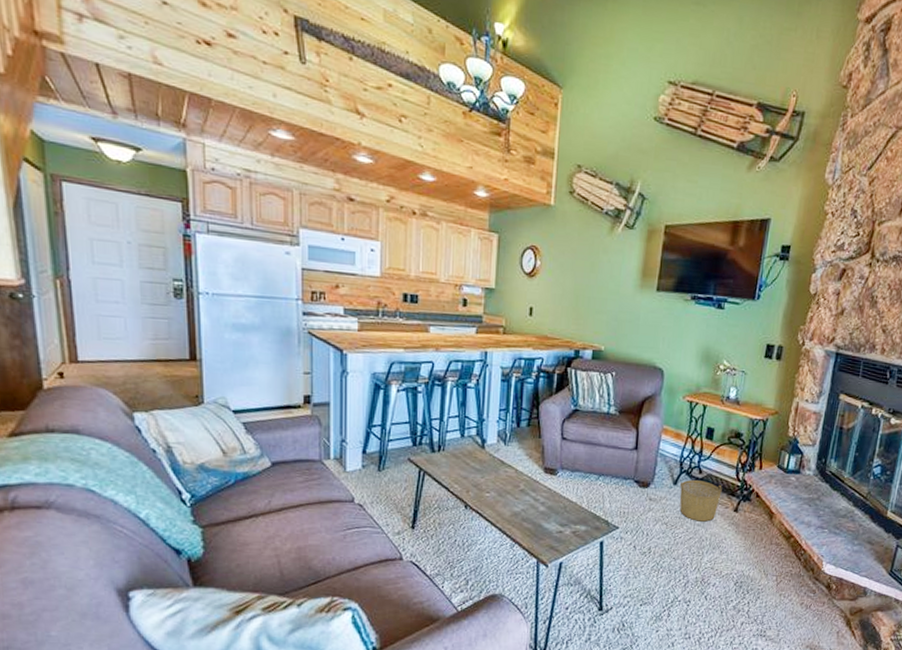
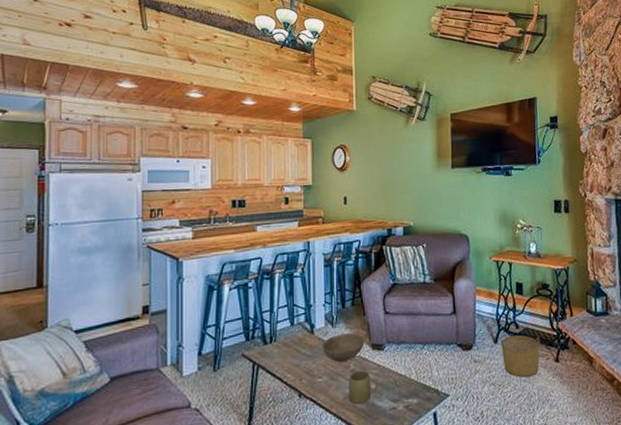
bowl: none [492,452,537,480] -> present [322,332,364,362]
mug: none [516,491,548,523] -> present [348,370,379,404]

